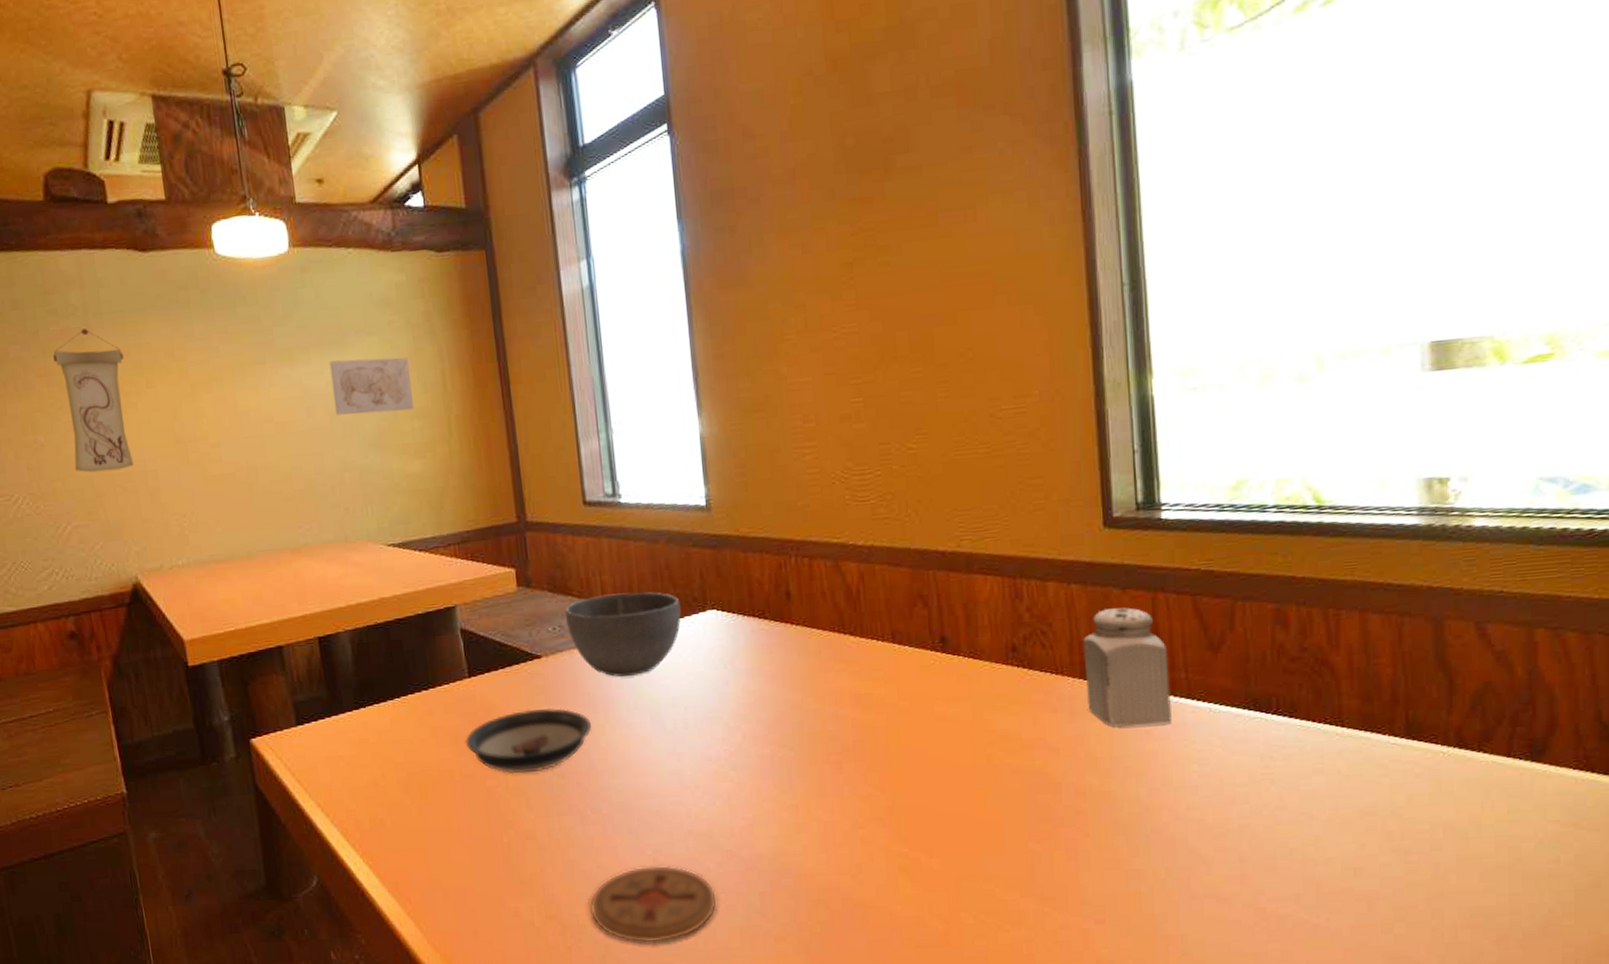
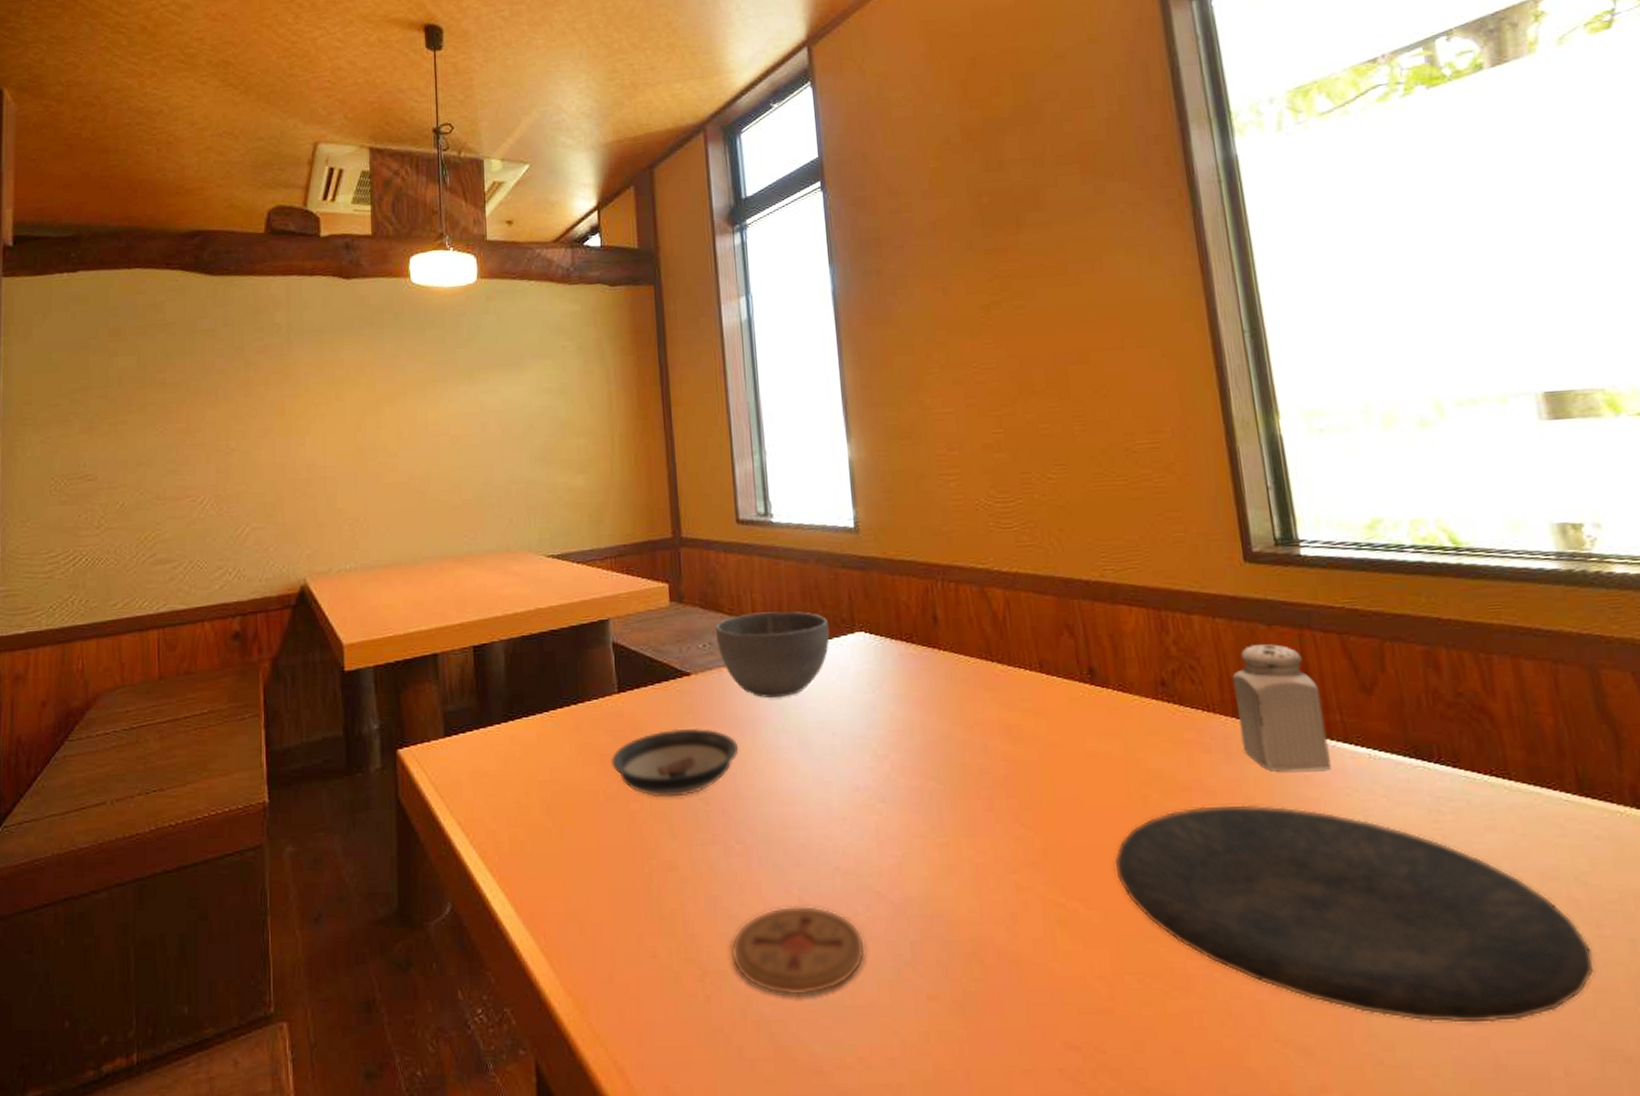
wall scroll: present [53,329,134,473] -> none [254,345,318,478]
wall art: present [329,357,415,415] -> none [505,379,581,431]
plate: none [957,759,1397,941] -> present [1114,804,1595,1023]

